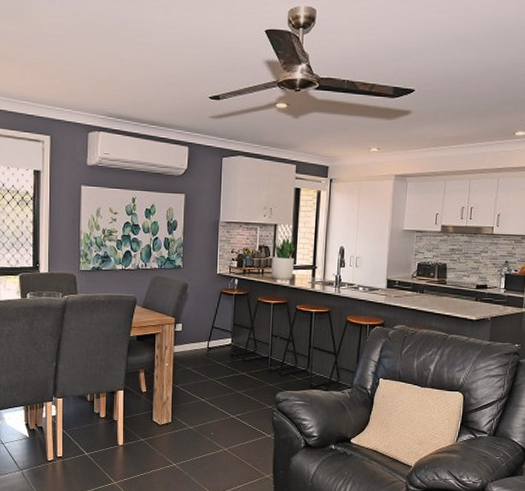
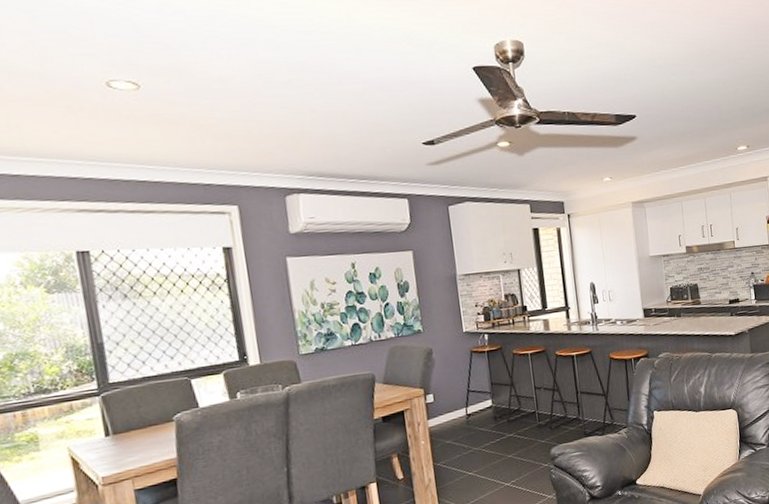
planter: present [271,236,296,281] -> none [520,279,547,328]

